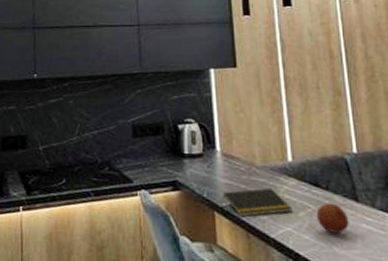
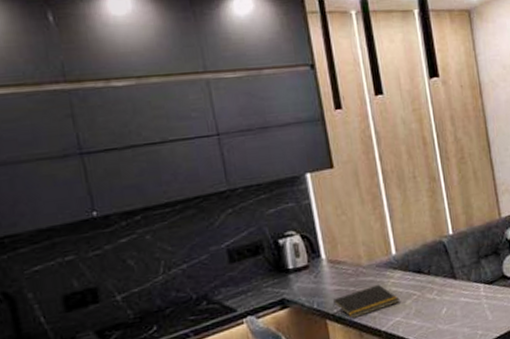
fruit: present [316,203,349,233] -> none [421,285,450,313]

